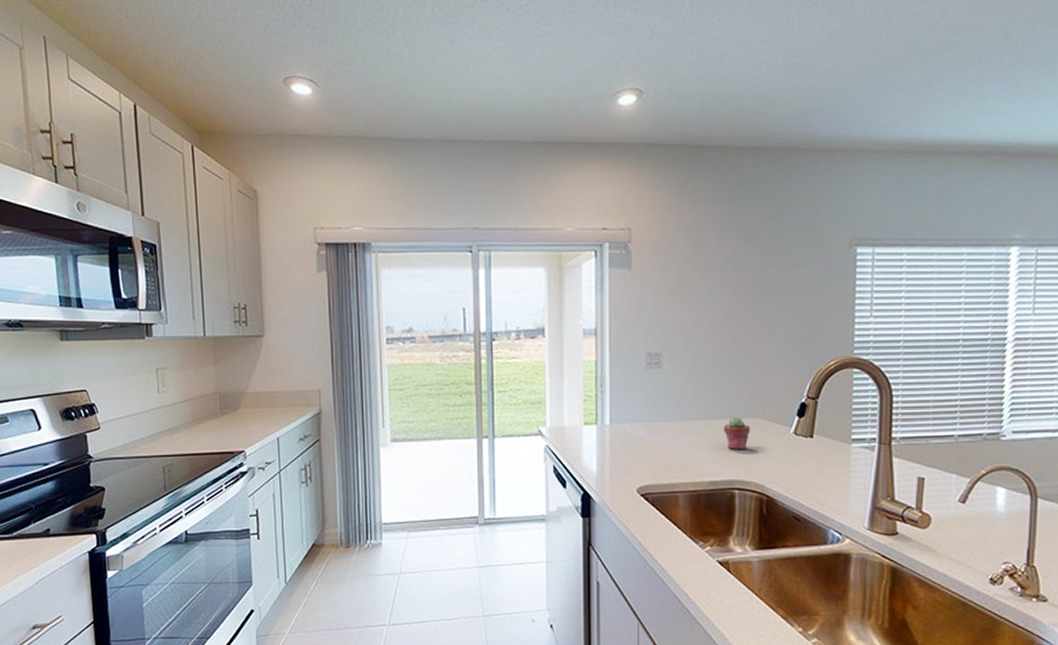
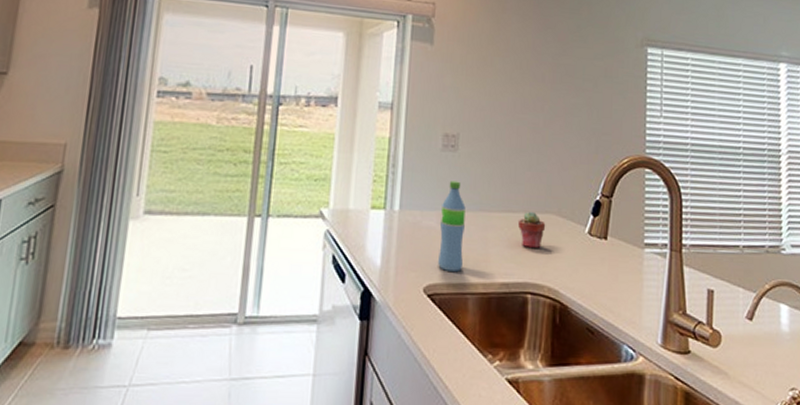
water bottle: none [649,395,672,475] -> present [438,181,466,273]

